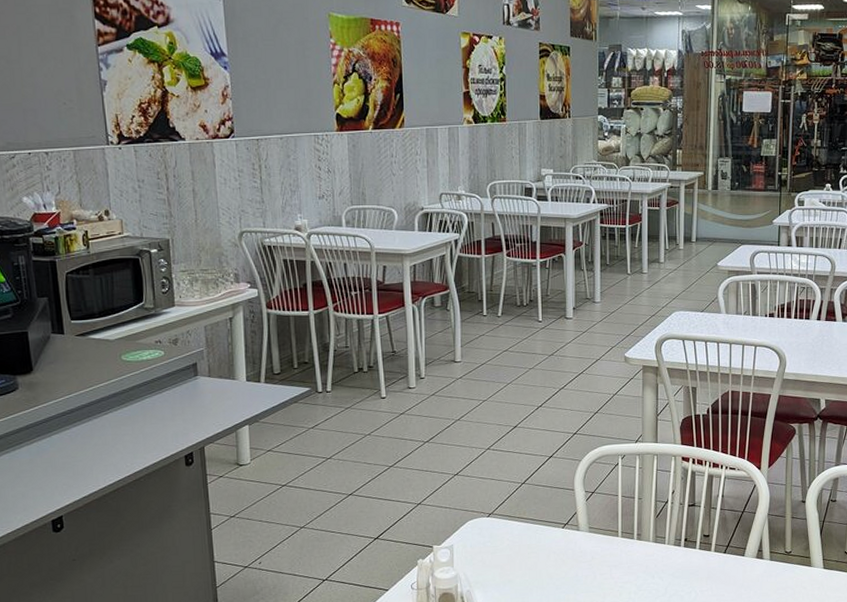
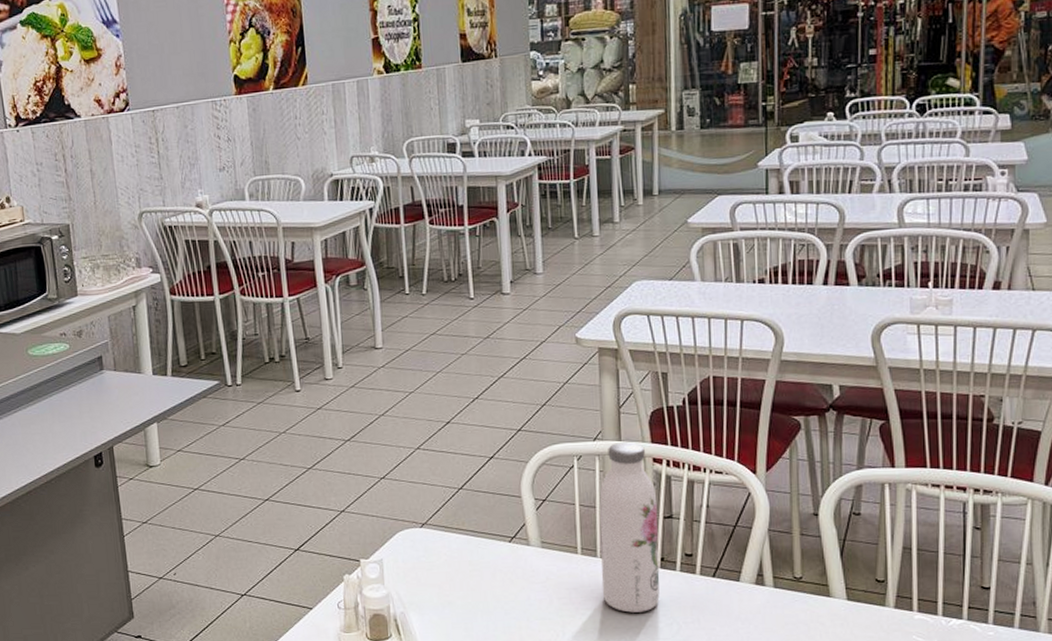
water bottle: none [637,444,684,584] -> present [599,442,660,613]

